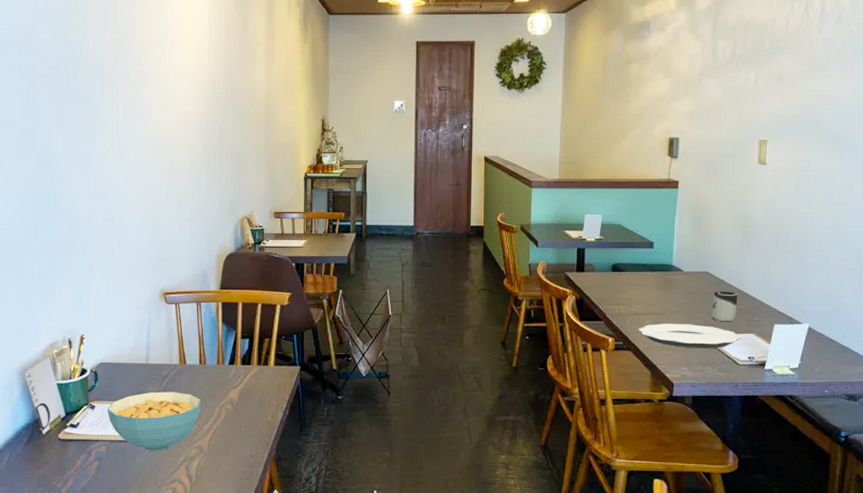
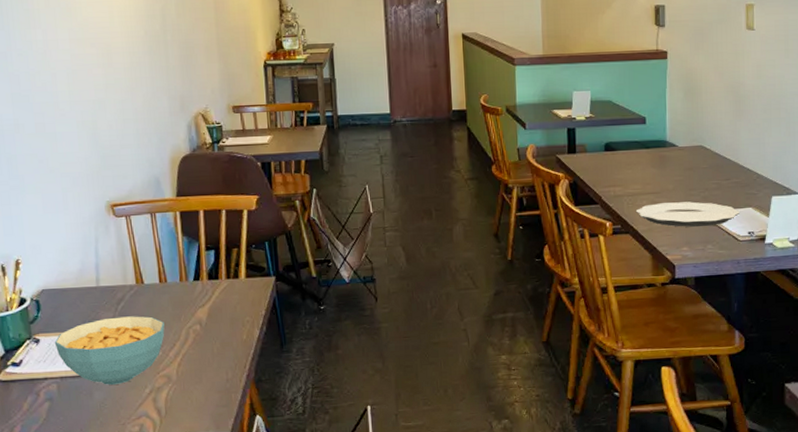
cup: present [711,291,738,322] -> none [709,165,734,197]

